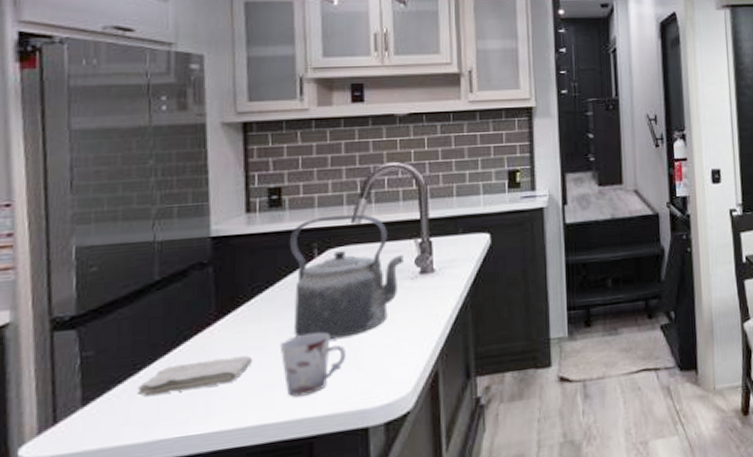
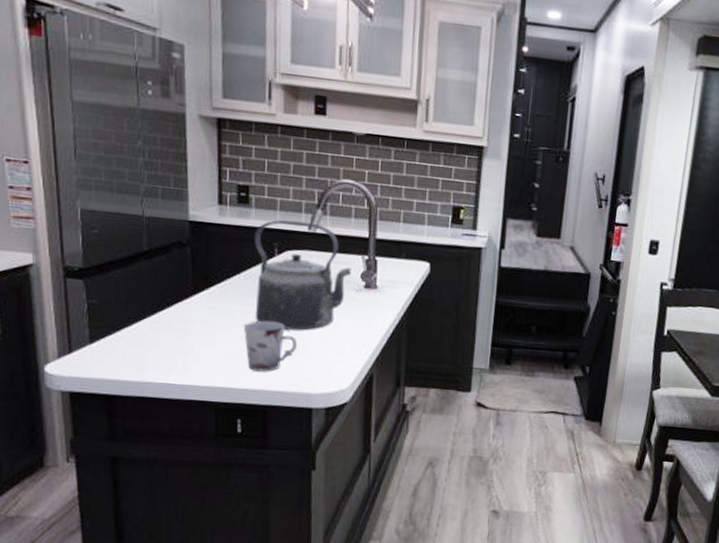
washcloth: present [138,356,253,397] -> none [132,325,222,349]

